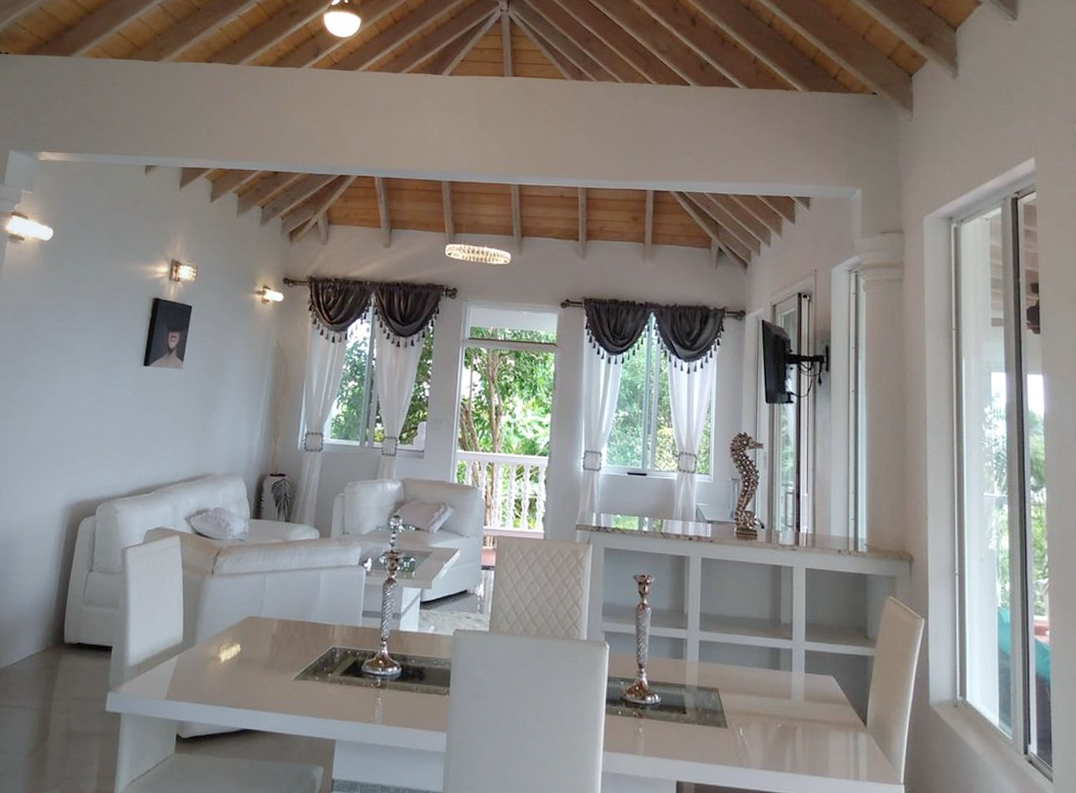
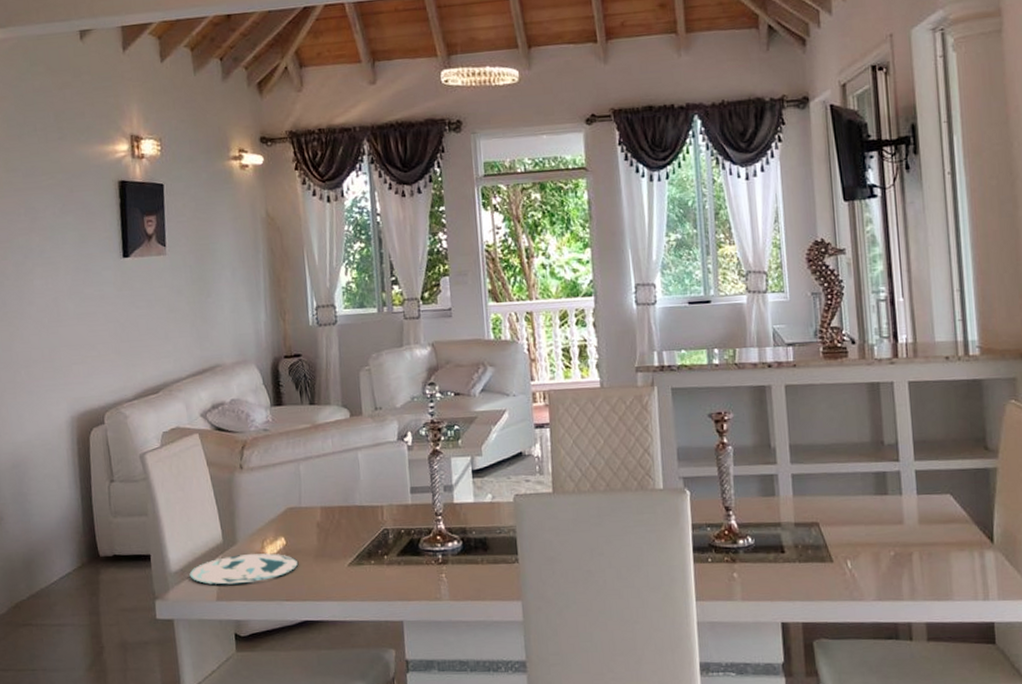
plate: none [145,656,249,686] -> present [189,553,299,585]

